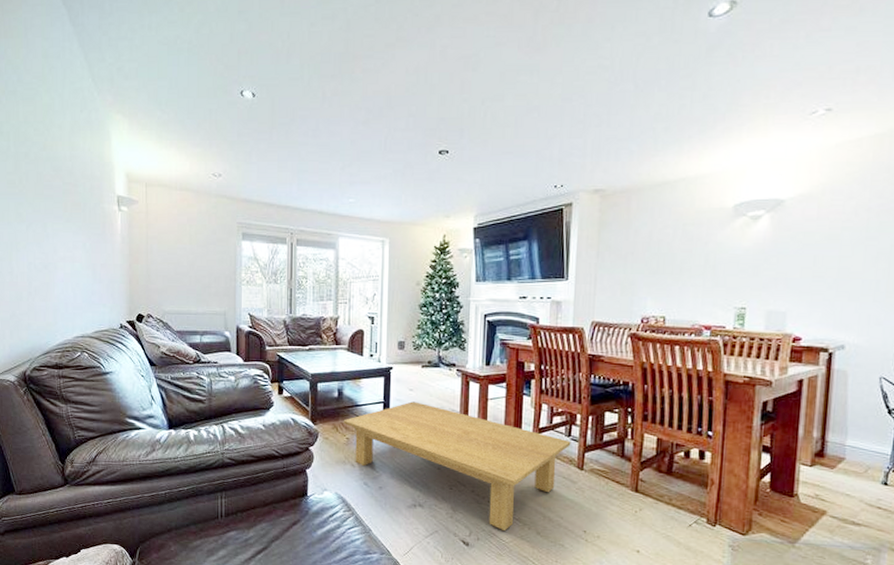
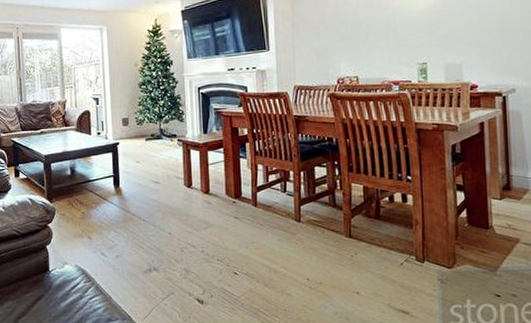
coffee table: present [343,401,571,530] -> none [77,172,287,286]

